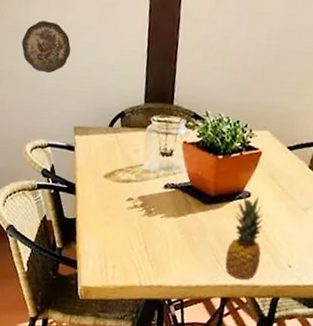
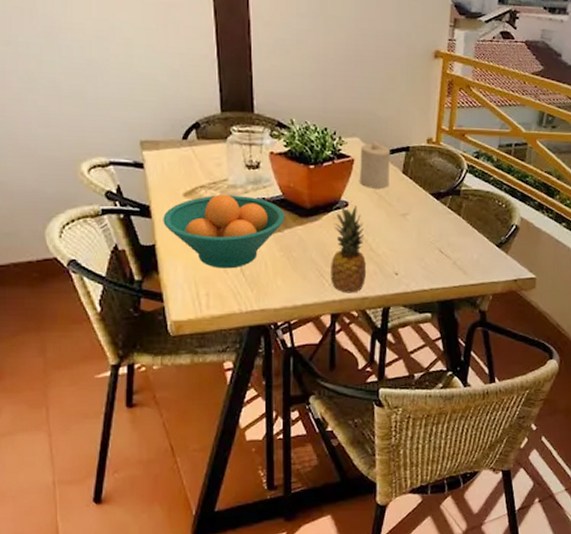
decorative plate: present [21,21,71,73] -> none [61,20,126,81]
fruit bowl: none [84,177,190,246] -> present [163,194,285,269]
candle: none [265,135,300,183] -> present [360,141,391,190]

